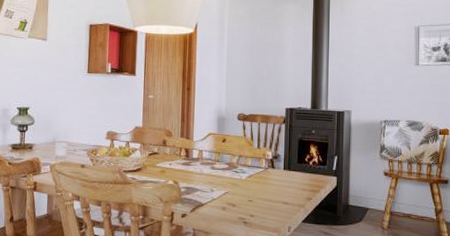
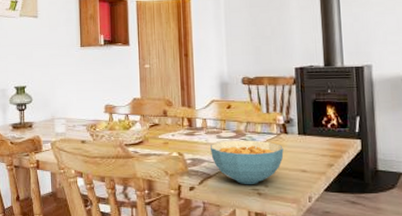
cereal bowl: none [204,171,270,214] -> present [211,140,284,185]

